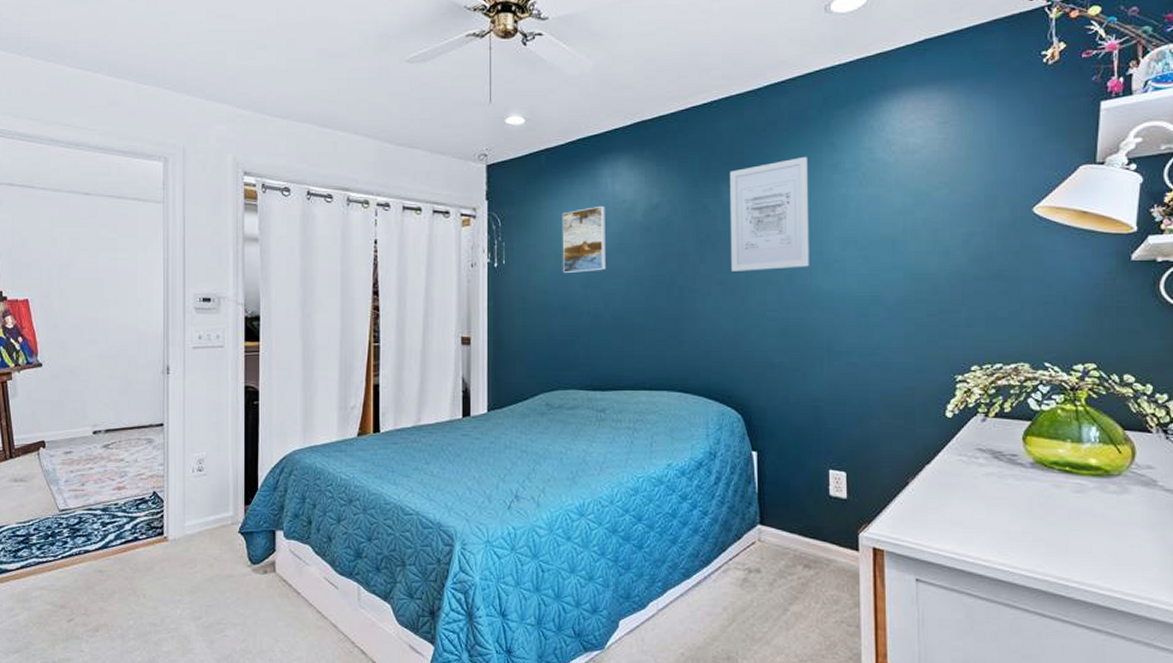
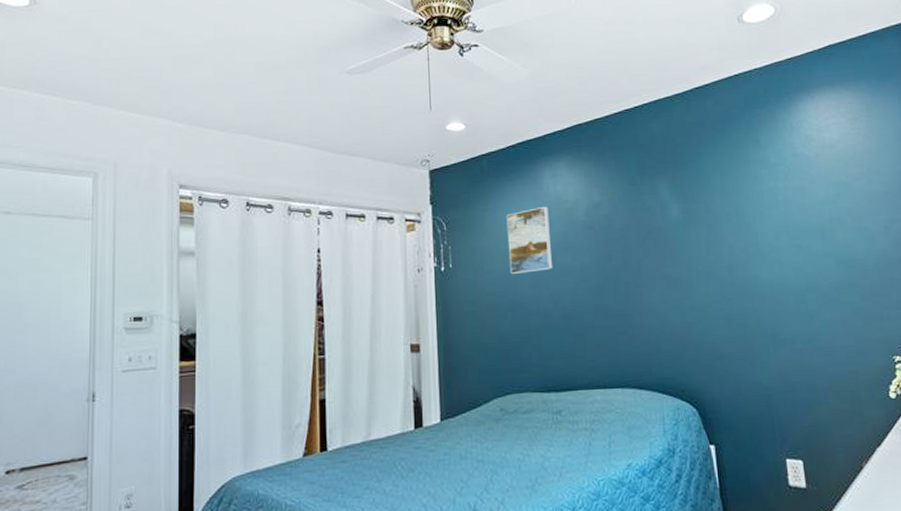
wall art: present [730,156,809,272] -> none [665,153,747,265]

